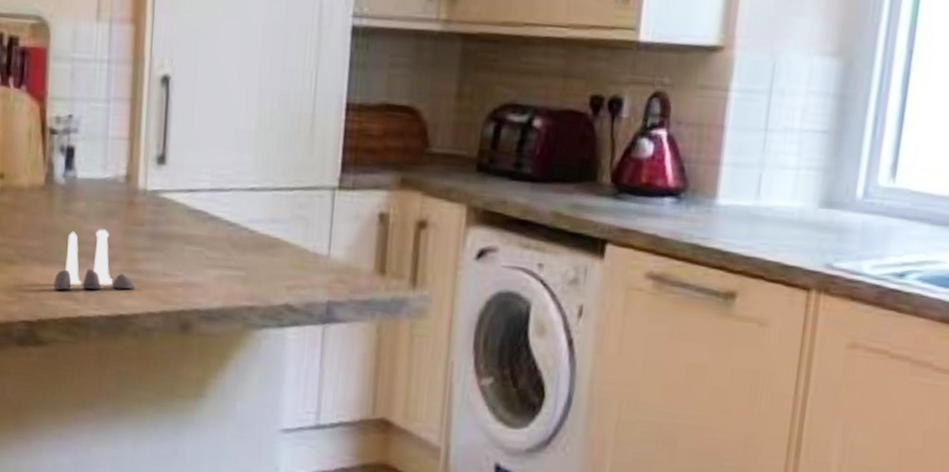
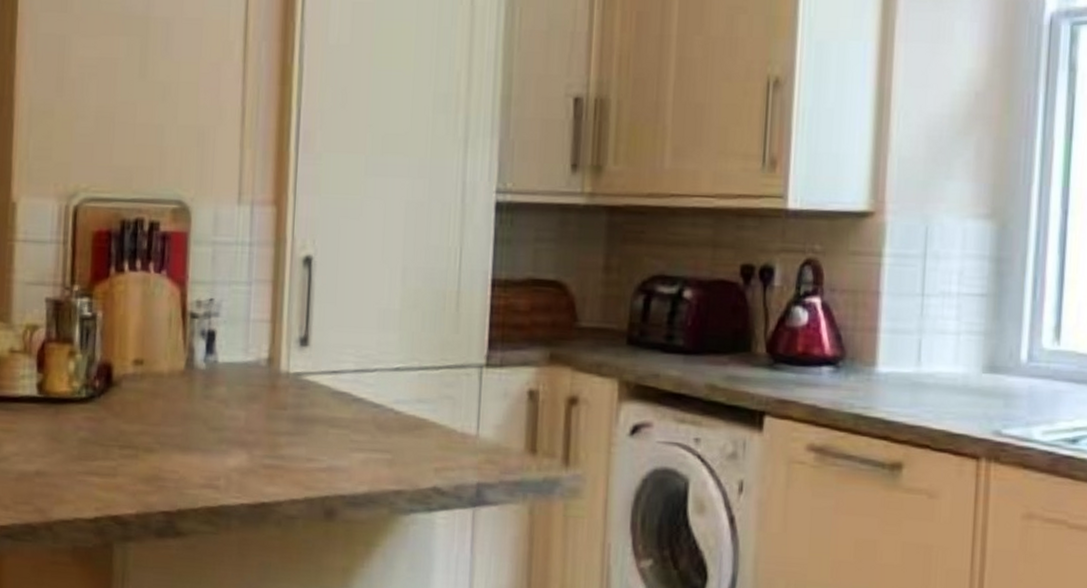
salt and pepper shaker set: present [54,229,135,290] -> none [194,414,278,478]

